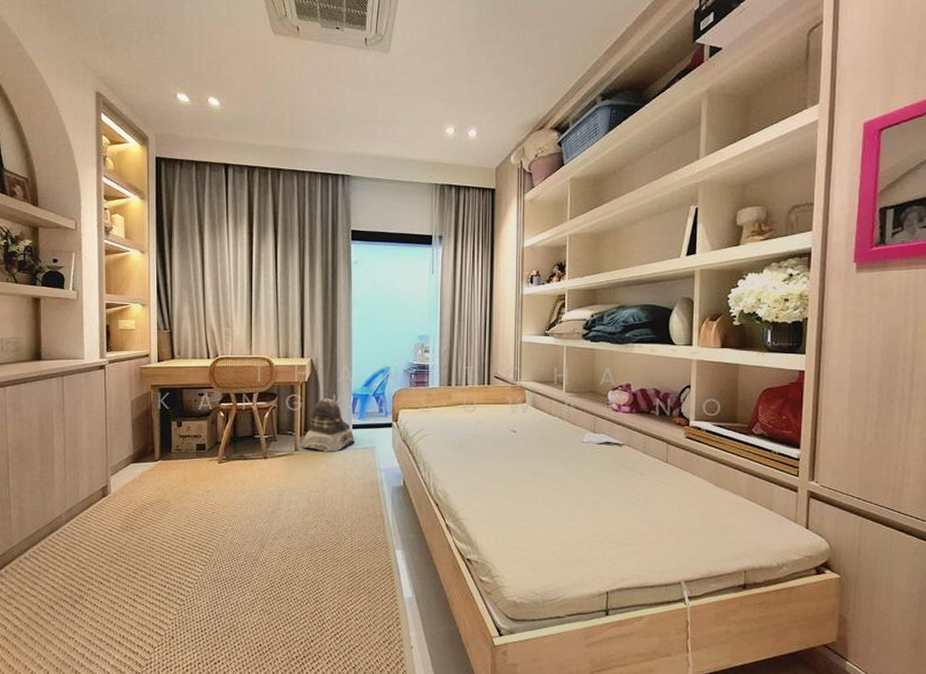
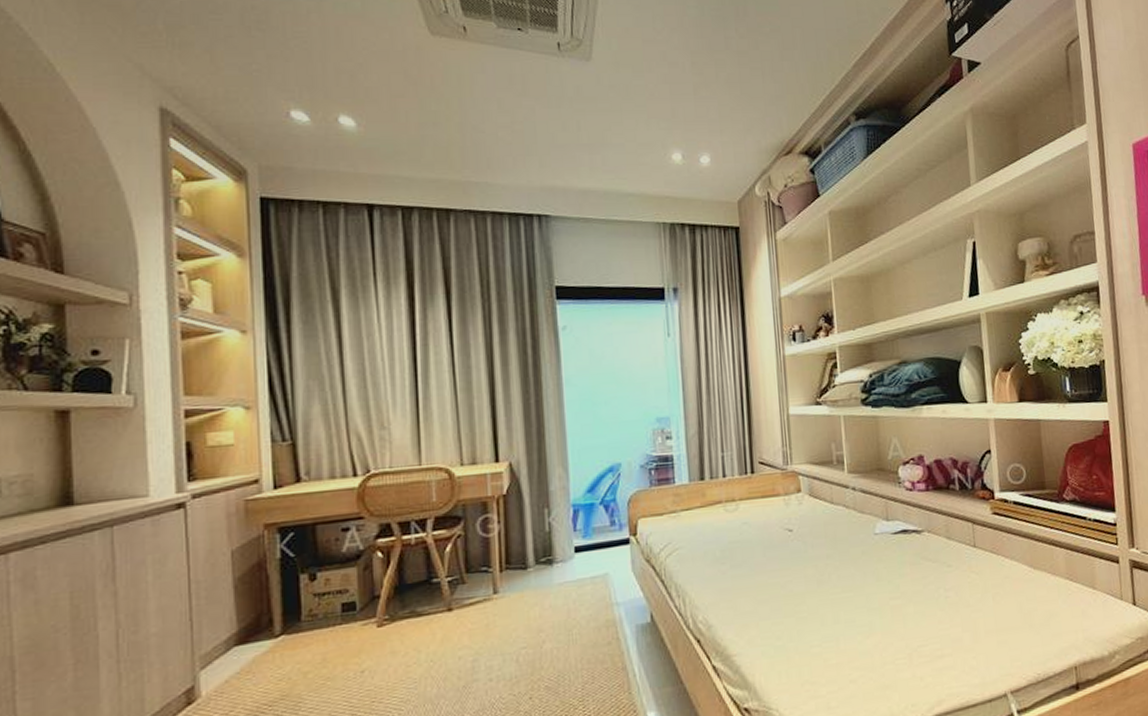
backpack: present [303,398,355,452] -> none [504,514,579,590]

